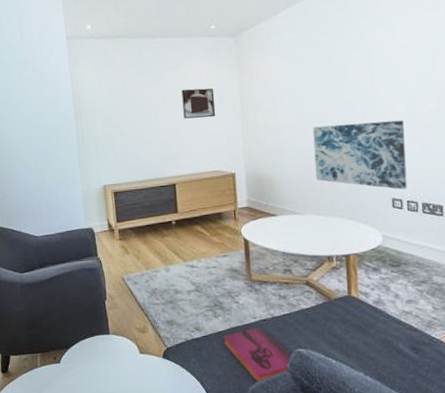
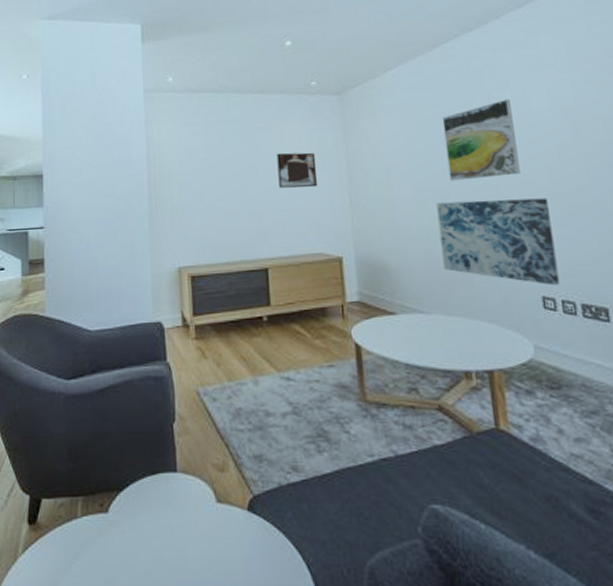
hardback book: present [223,326,292,384] -> none [329,469,425,556]
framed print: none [321,36,384,109] -> present [442,98,521,181]

